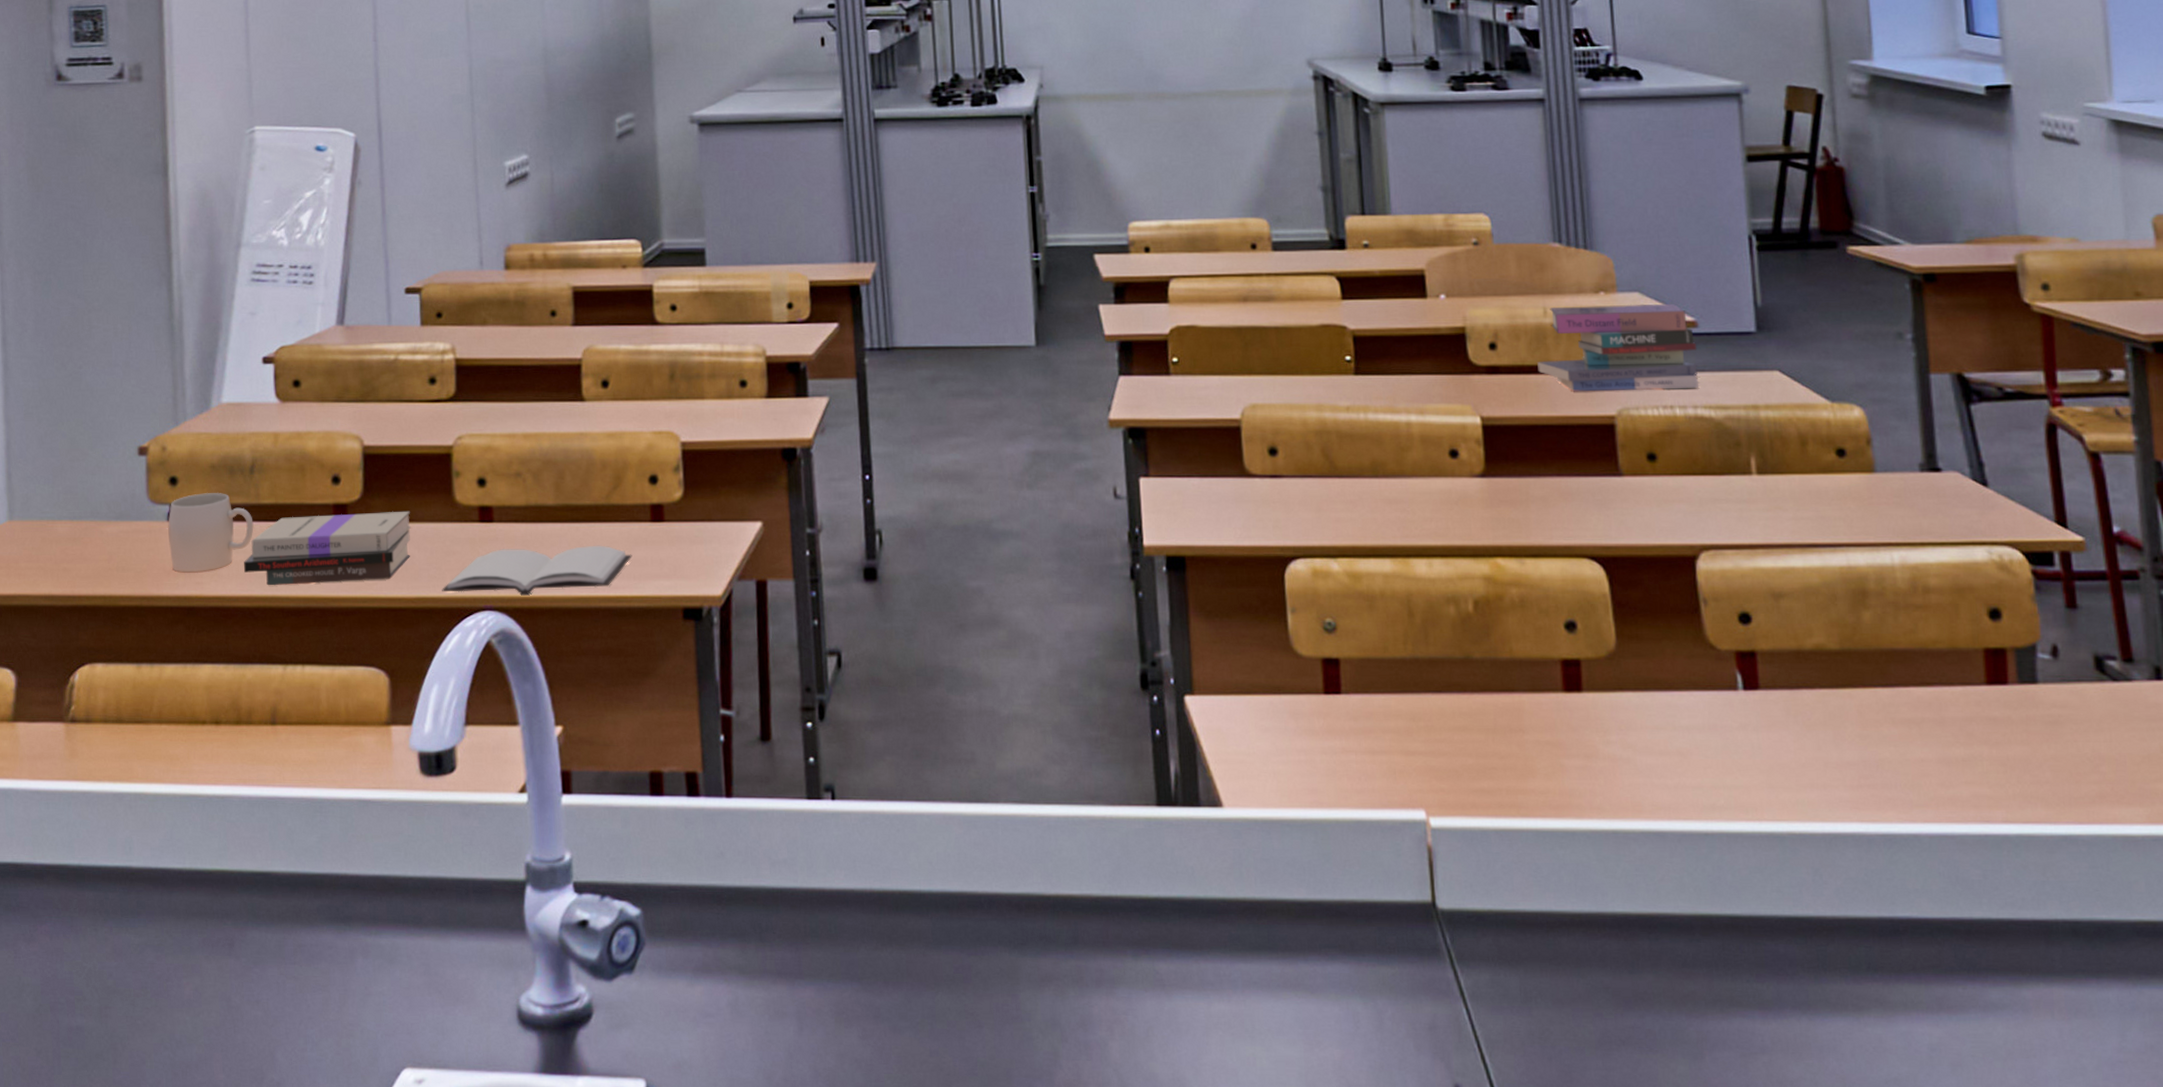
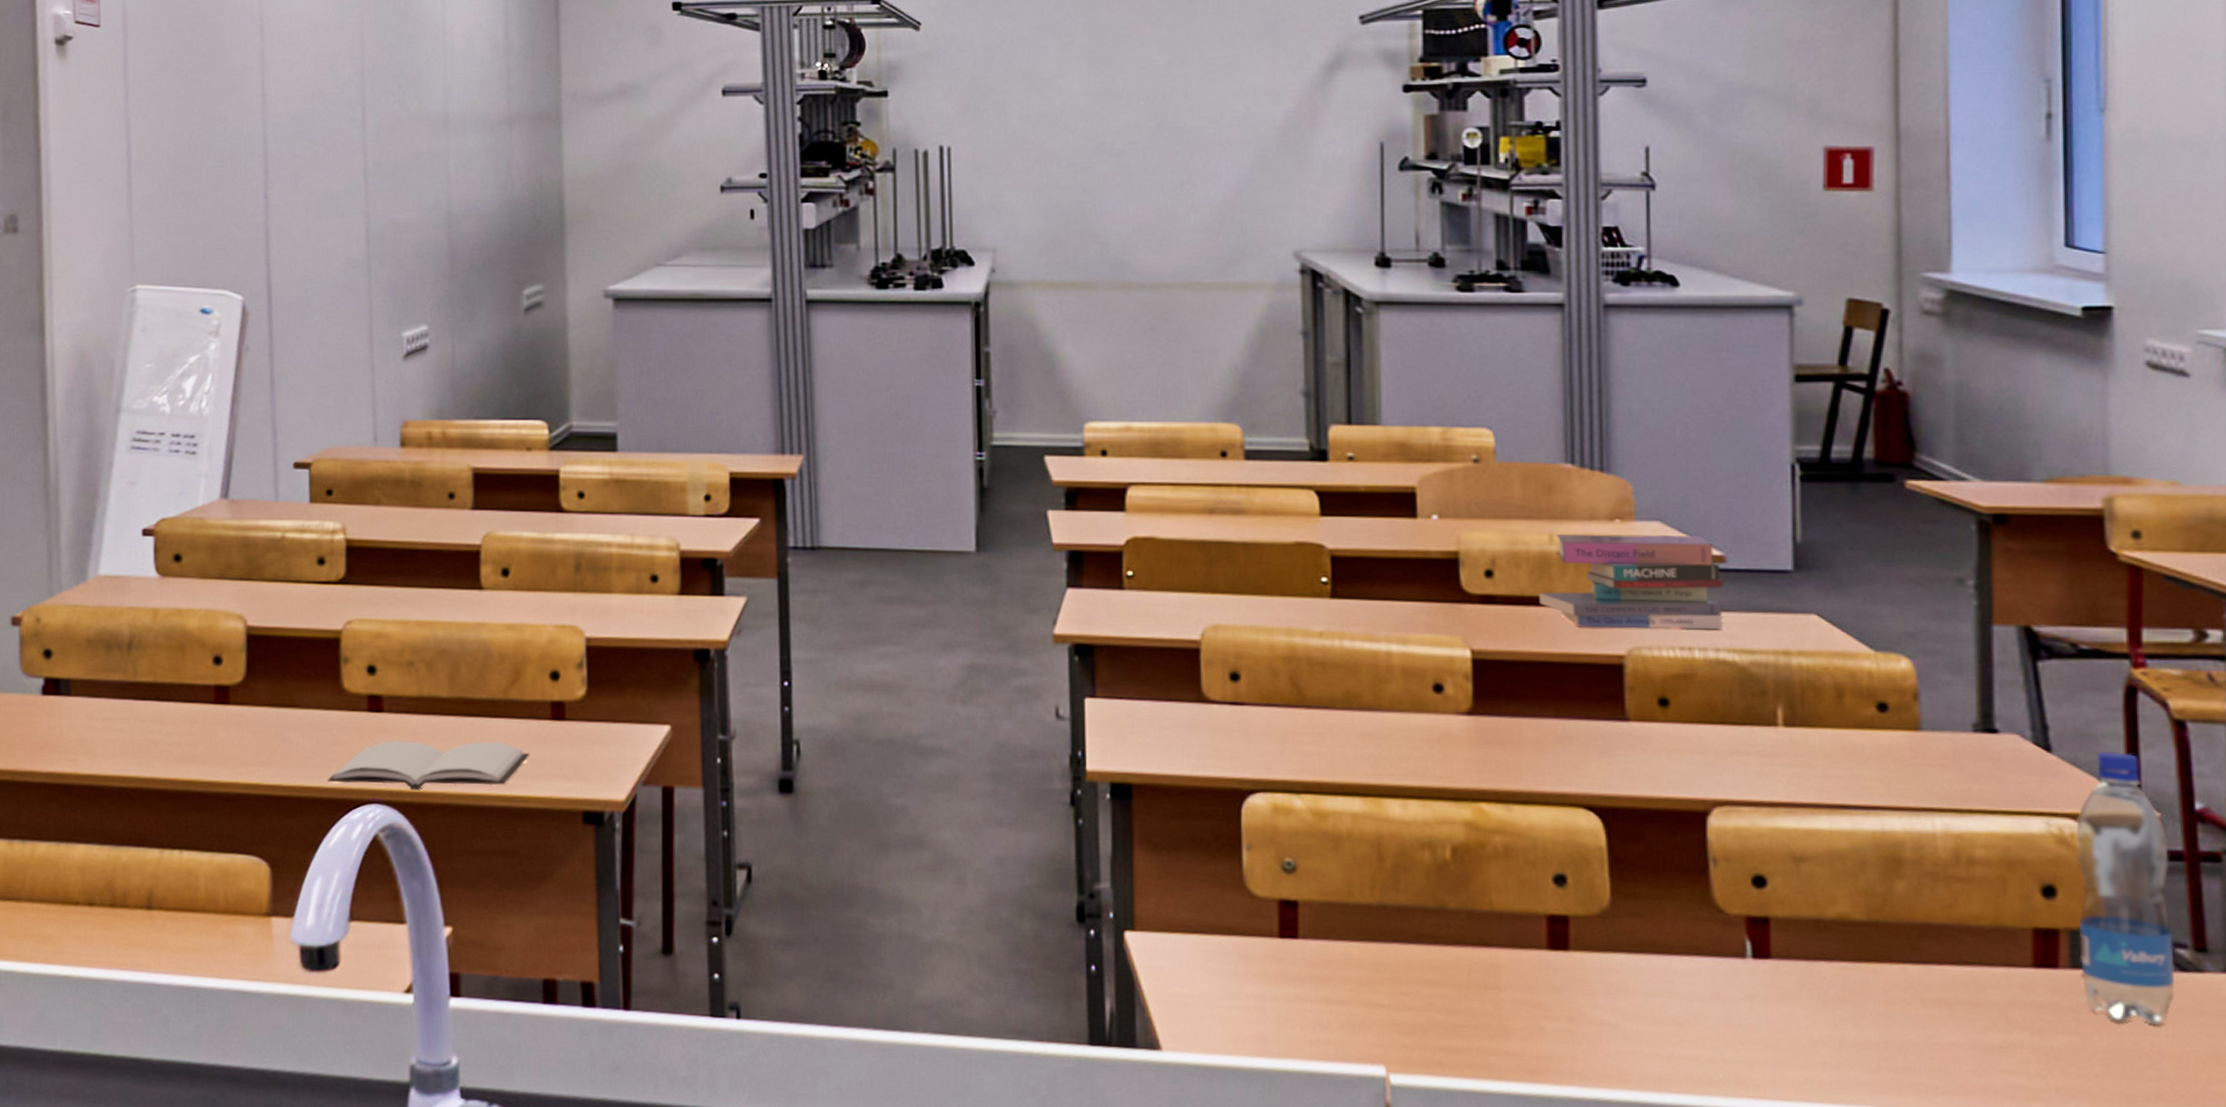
mug: present [168,493,254,574] -> none [41,668,131,750]
books: present [244,511,411,585] -> none [120,696,296,767]
bottle: none [2014,484,2110,732] -> present [2076,752,2175,1026]

